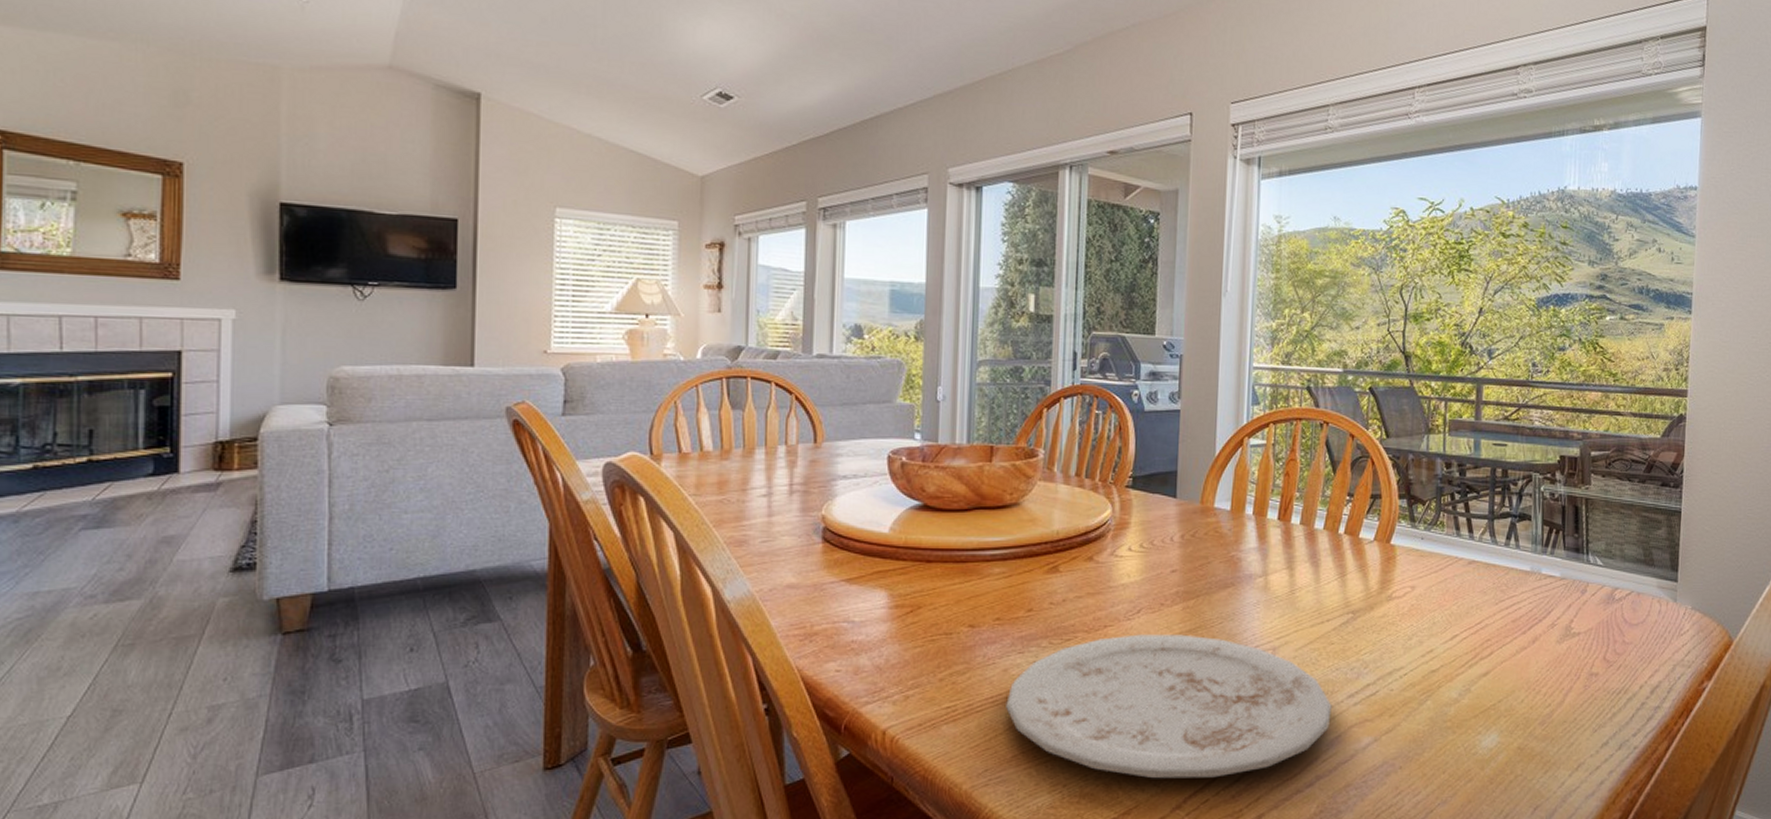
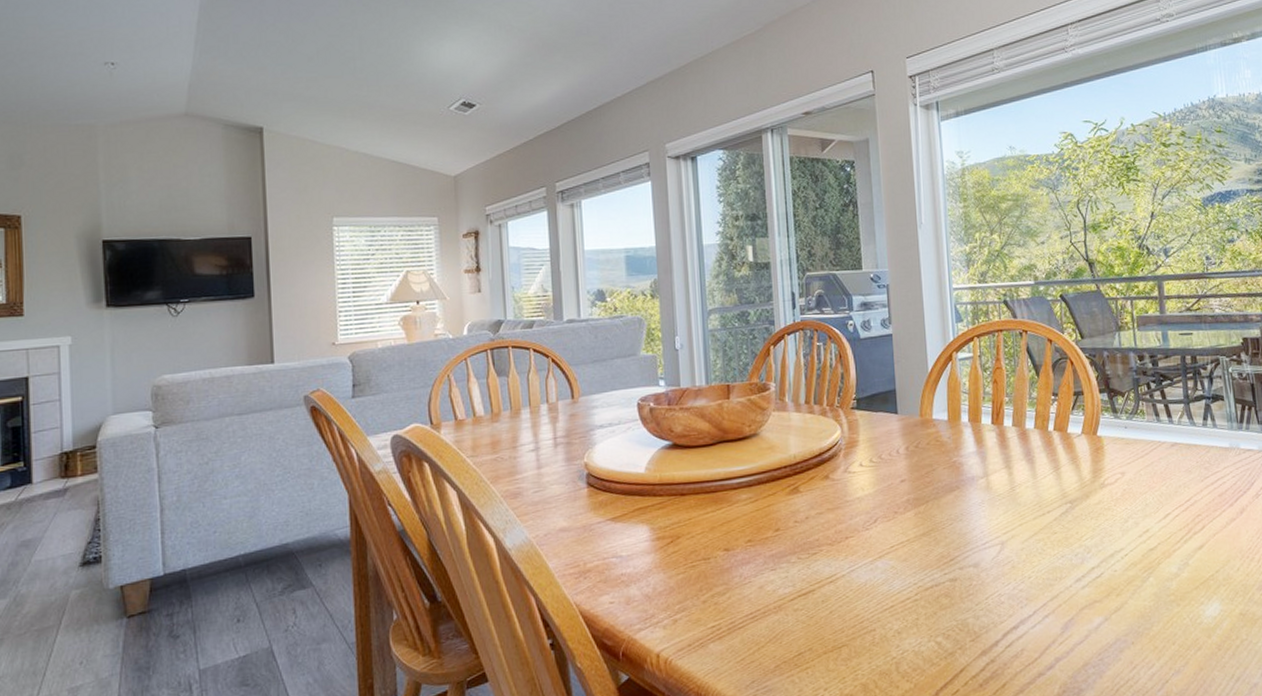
plate: present [1006,634,1332,779] -> none [765,538,1062,676]

